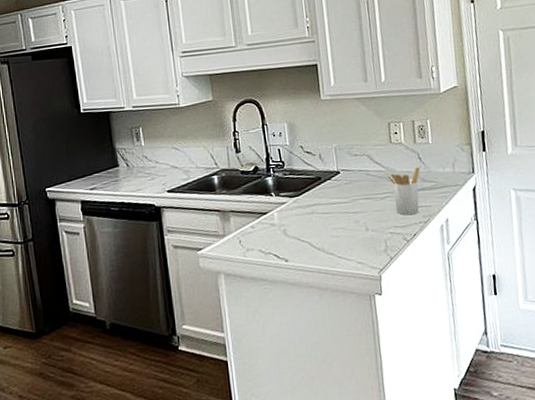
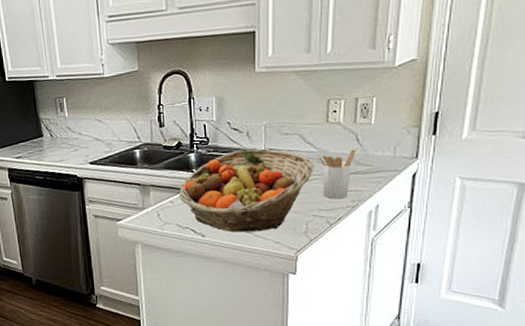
fruit basket: none [259,170,385,255] -> present [179,148,314,233]

